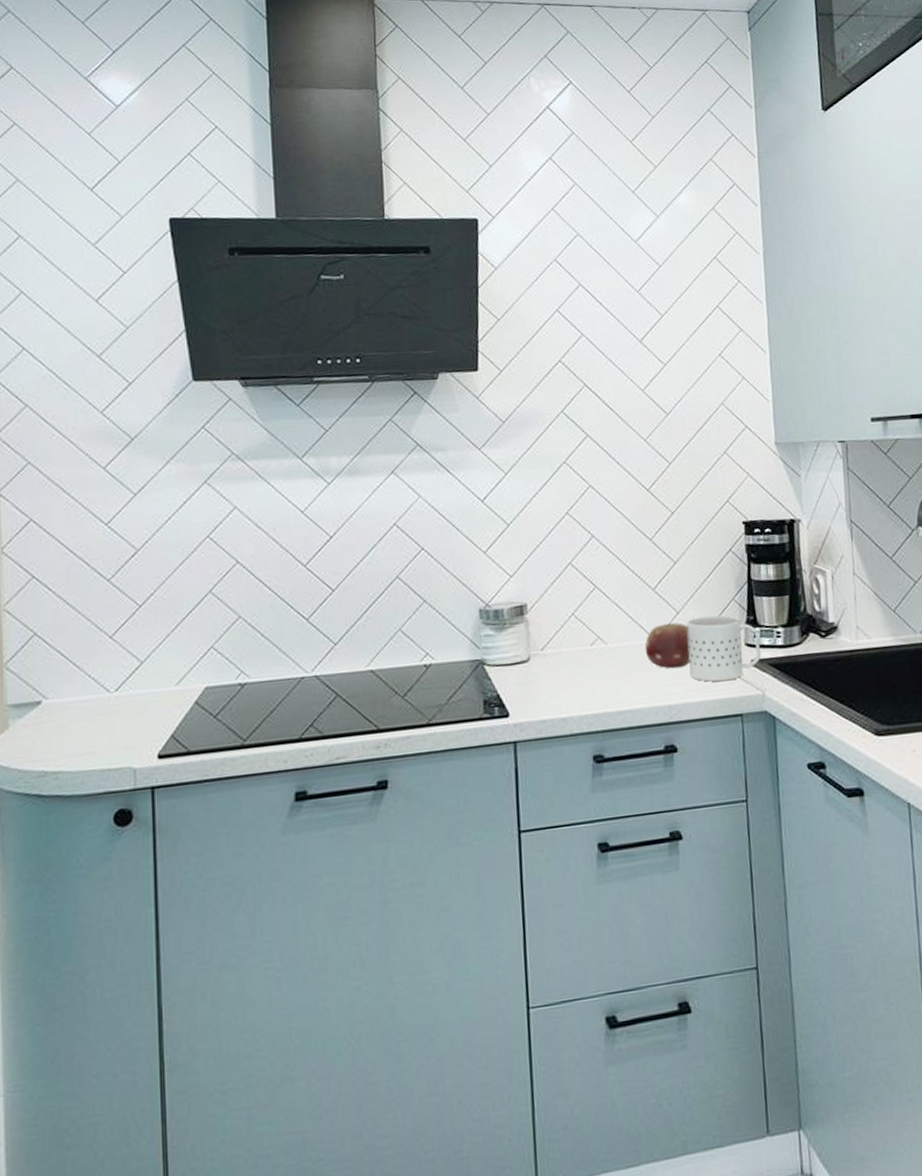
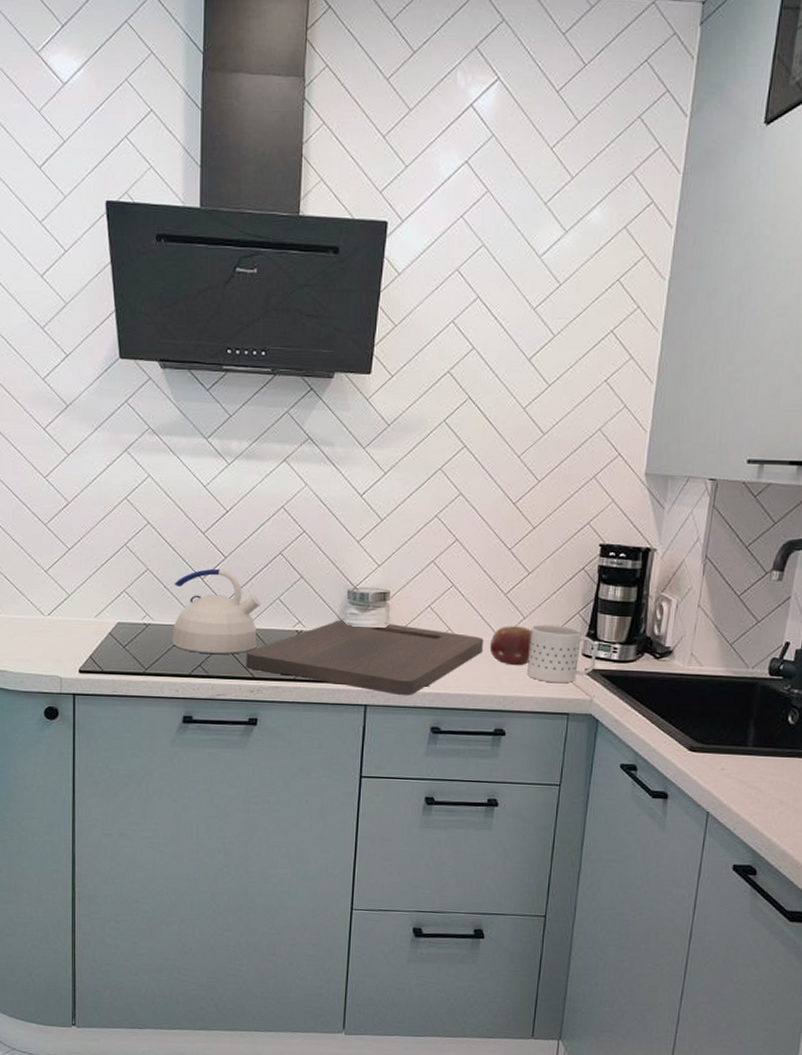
kettle: none [273,604,380,711] -> present [172,568,260,655]
cutting board: none [367,640,639,725] -> present [246,618,484,696]

